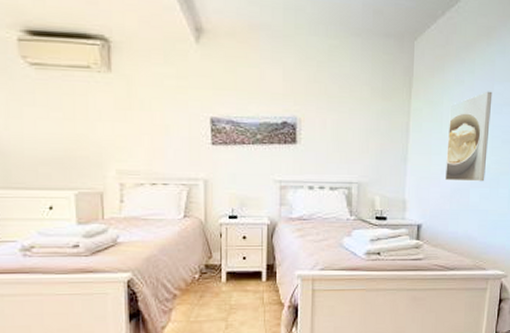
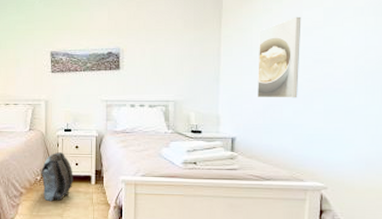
backpack: none [200,244,240,304] -> present [41,152,73,202]

